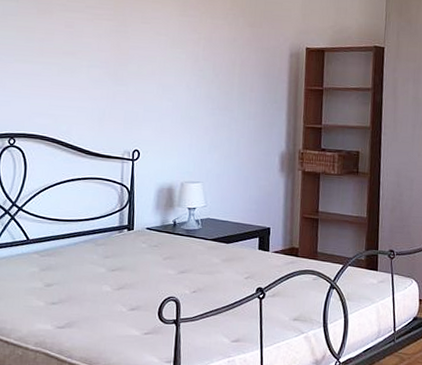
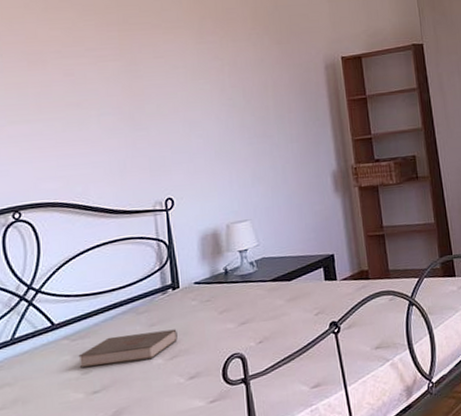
book: none [43,259,126,286] -> present [78,329,178,369]

